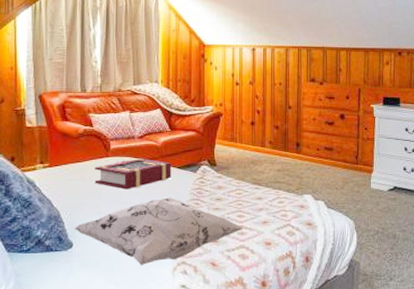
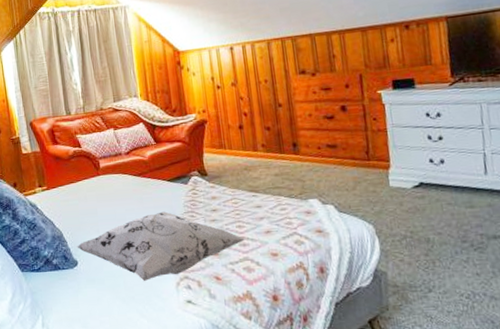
book: present [94,158,172,190] -> none [88,174,163,207]

